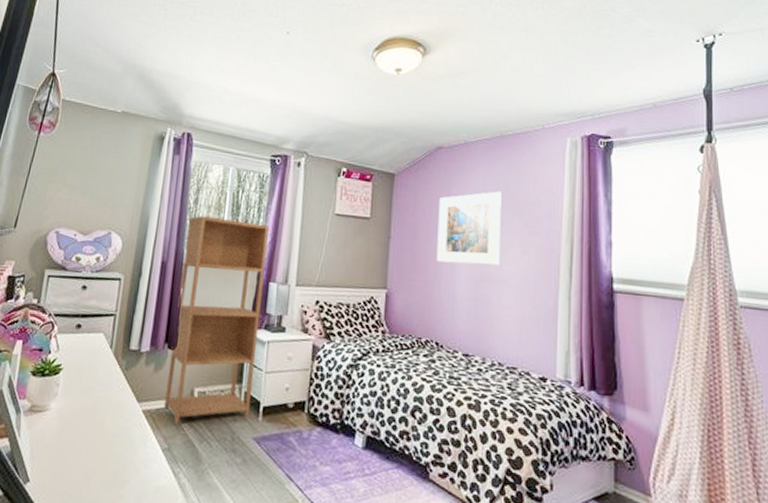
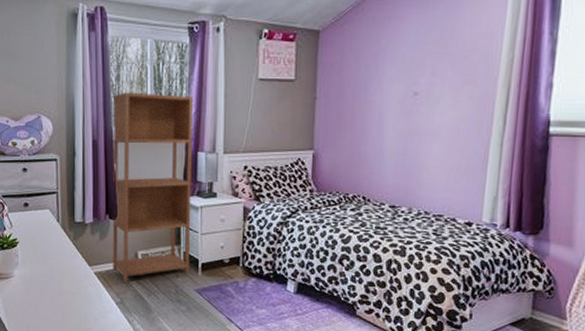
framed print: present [436,191,502,266] -> none [363,39,435,119]

